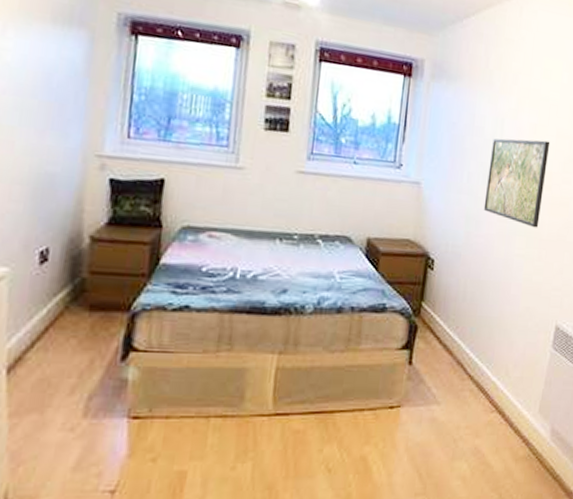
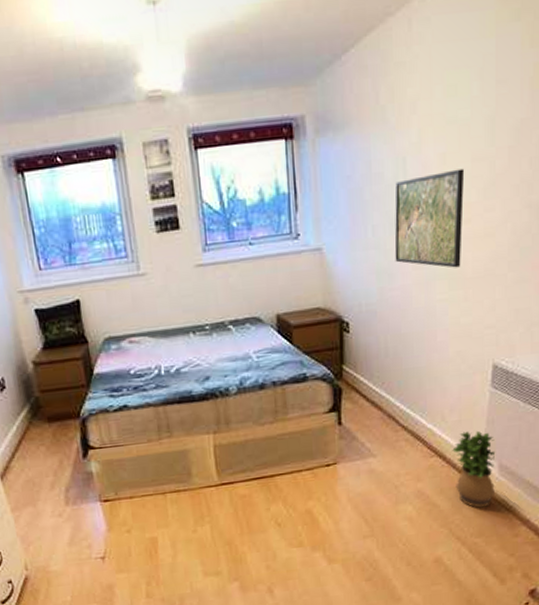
potted plant: none [510,390,550,473] -> present [452,431,495,508]

